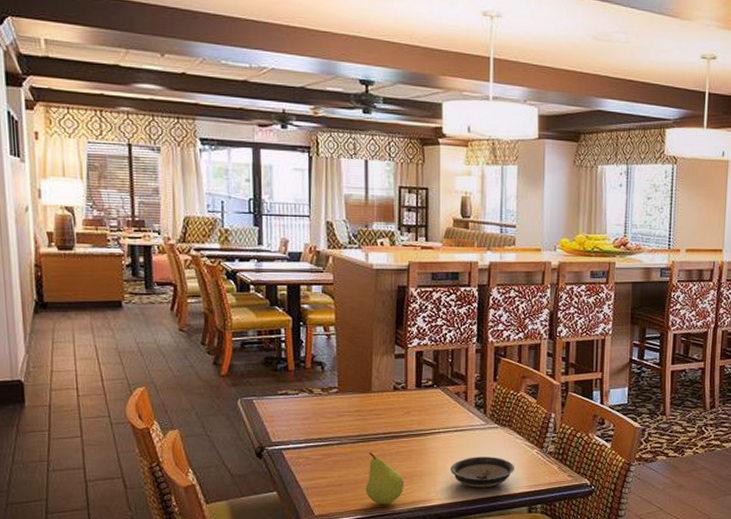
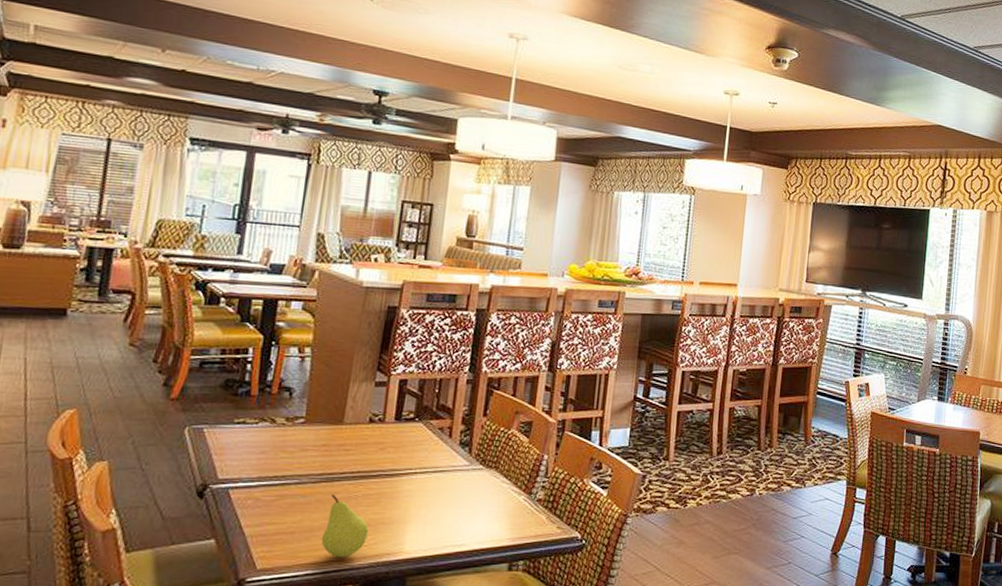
saucer: present [451,457,514,489] -> none [424,502,497,540]

